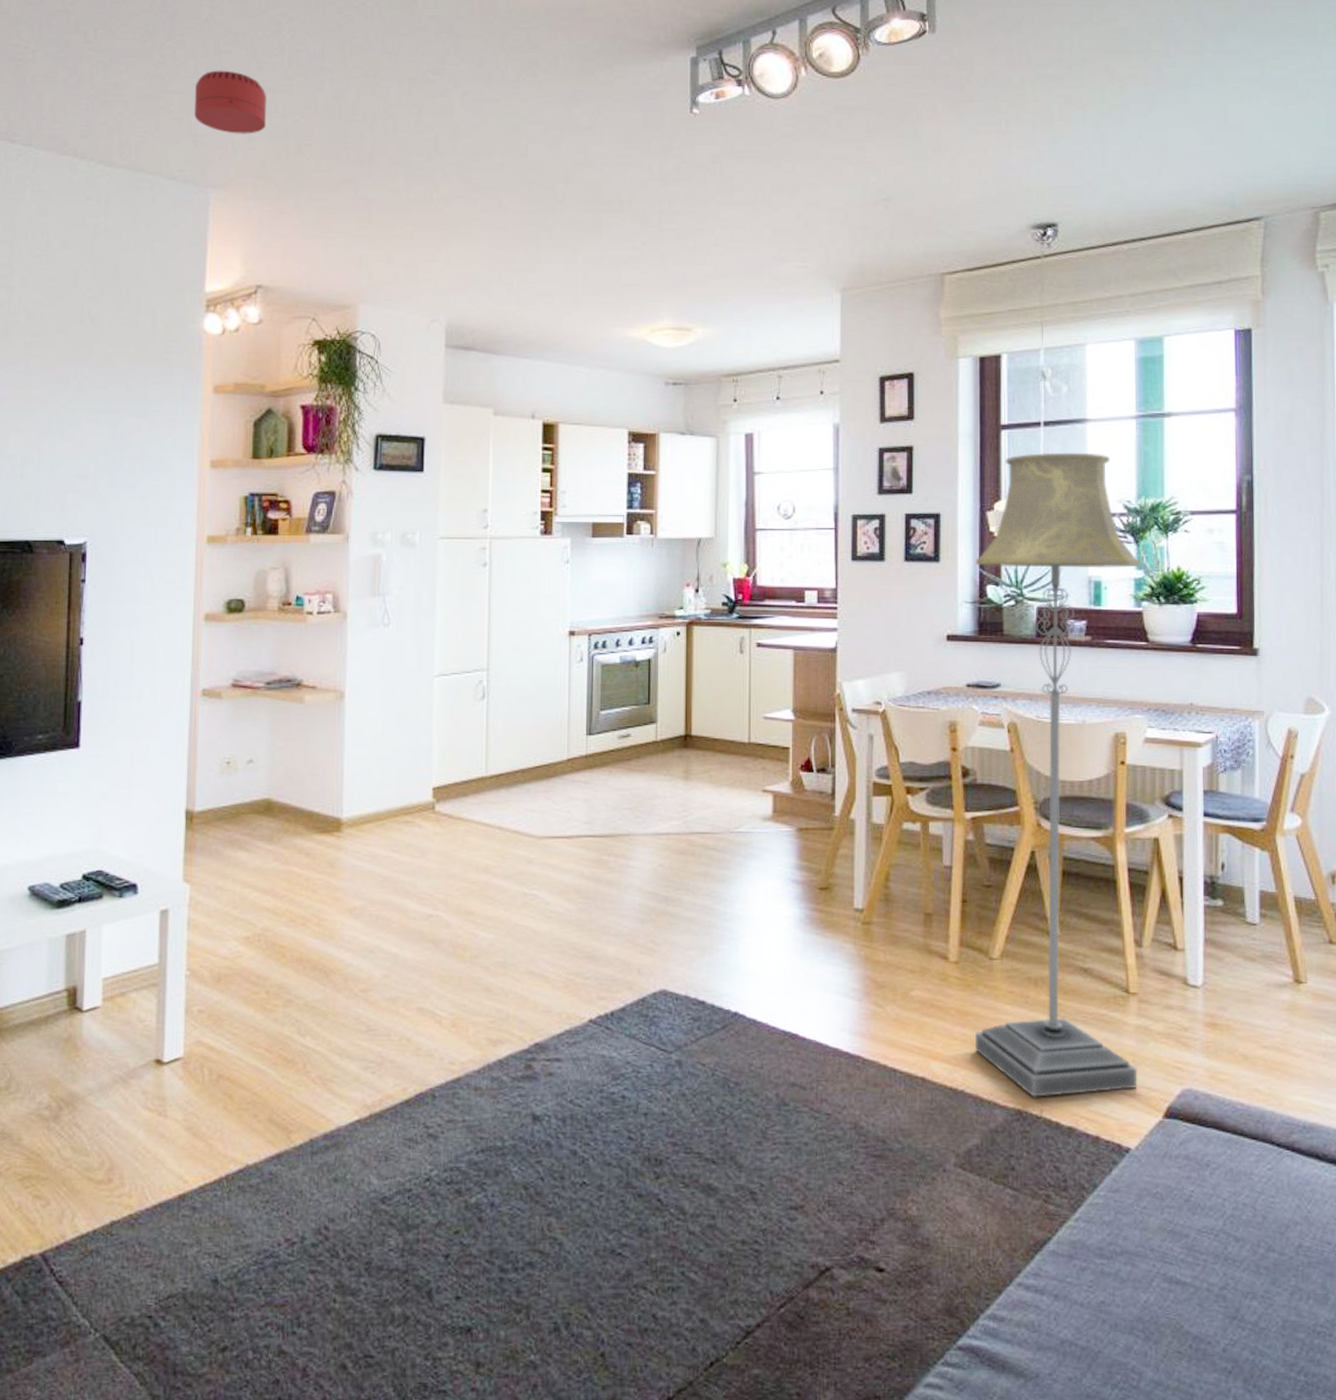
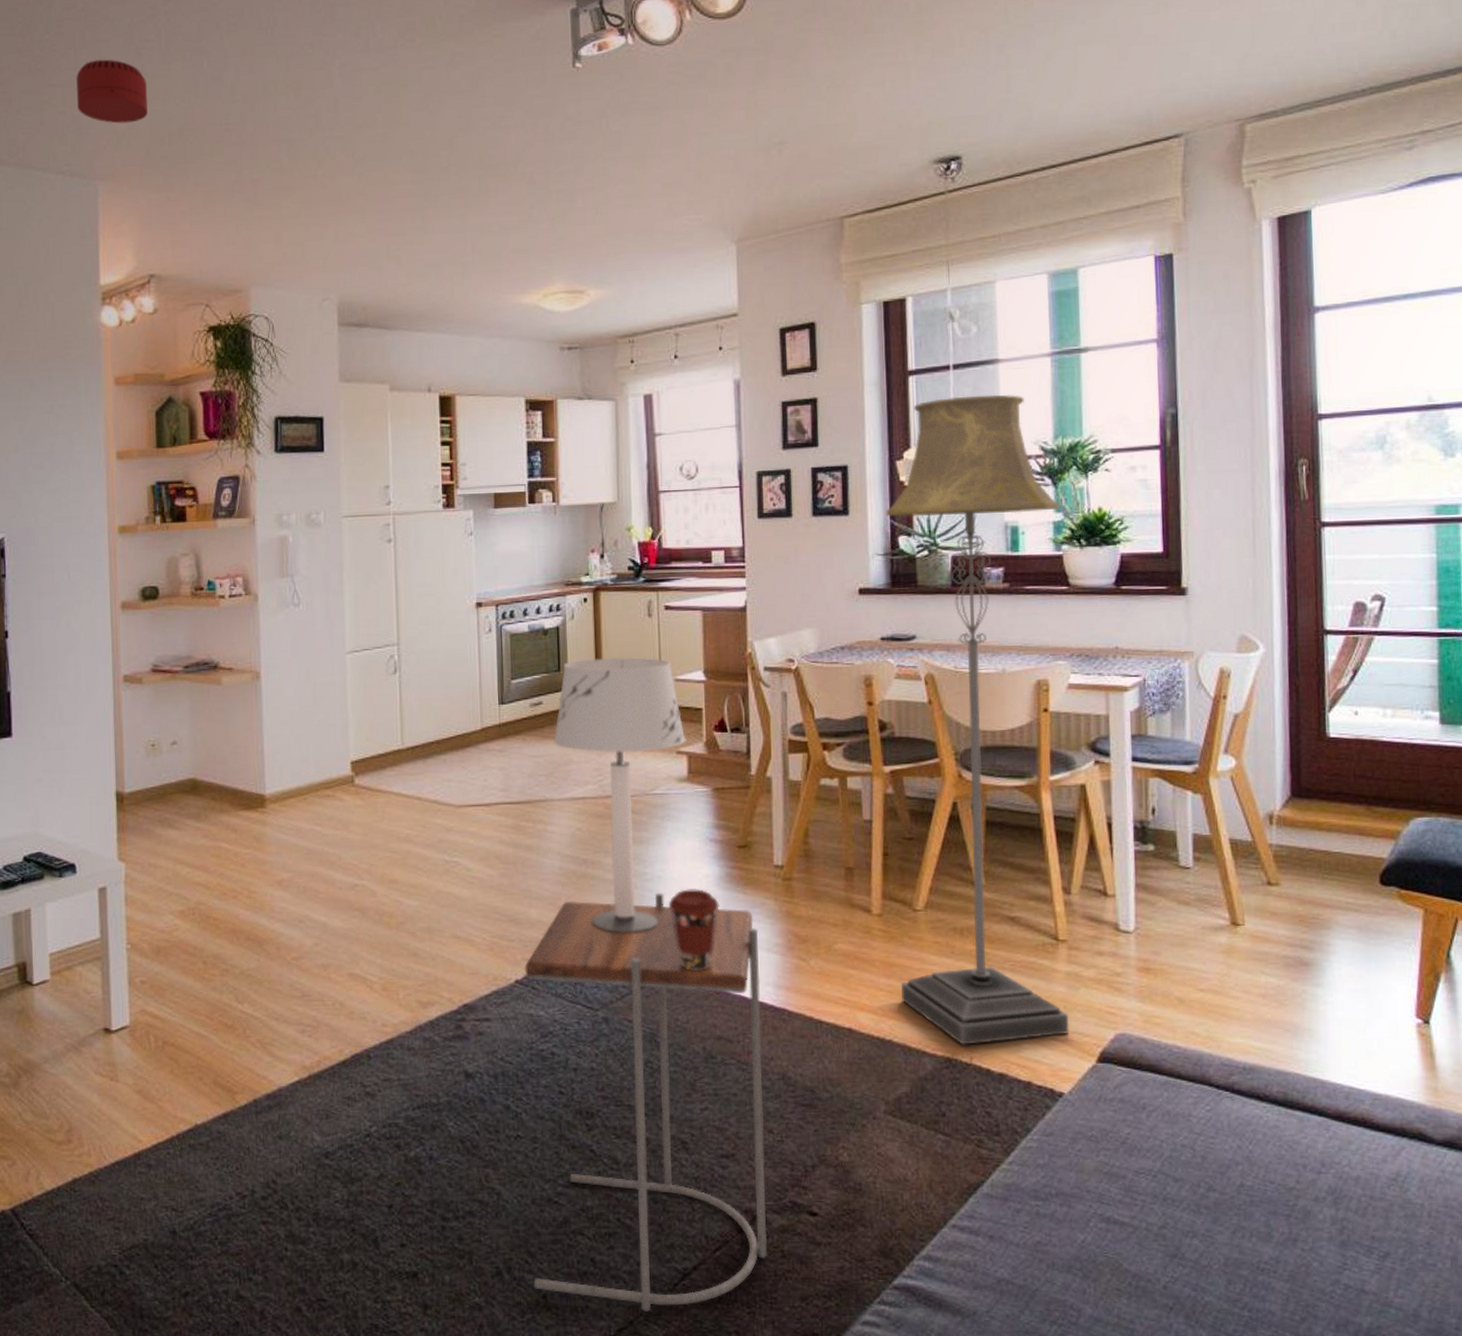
side table: none [592,933,836,1371] -> present [525,893,767,1312]
table lamp: none [639,693,772,974] -> present [553,657,686,934]
coffee cup: none [748,930,798,1015] -> present [669,889,719,972]

